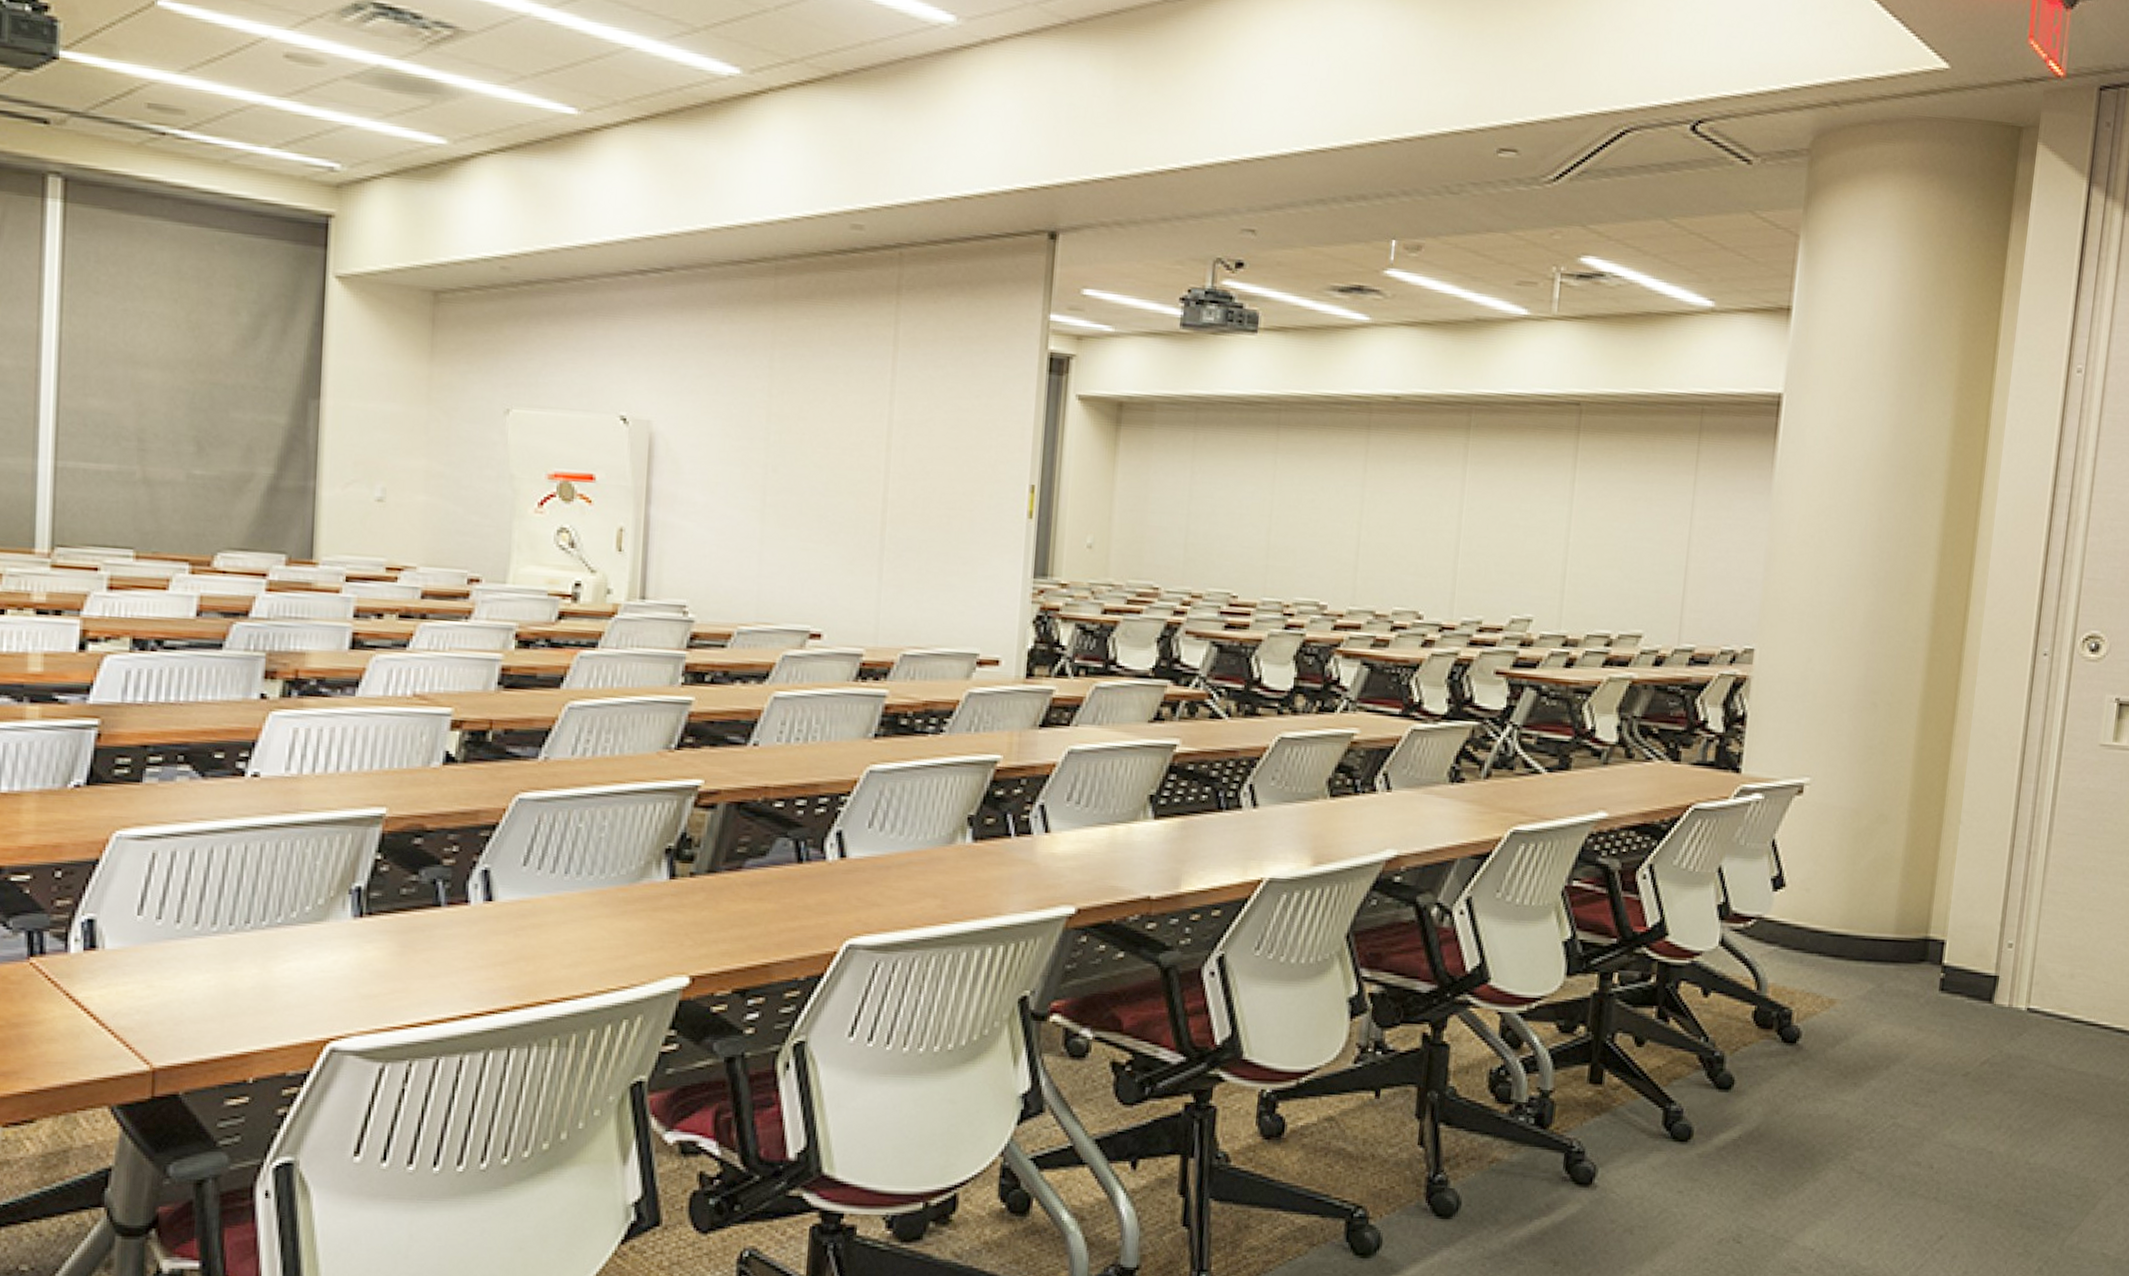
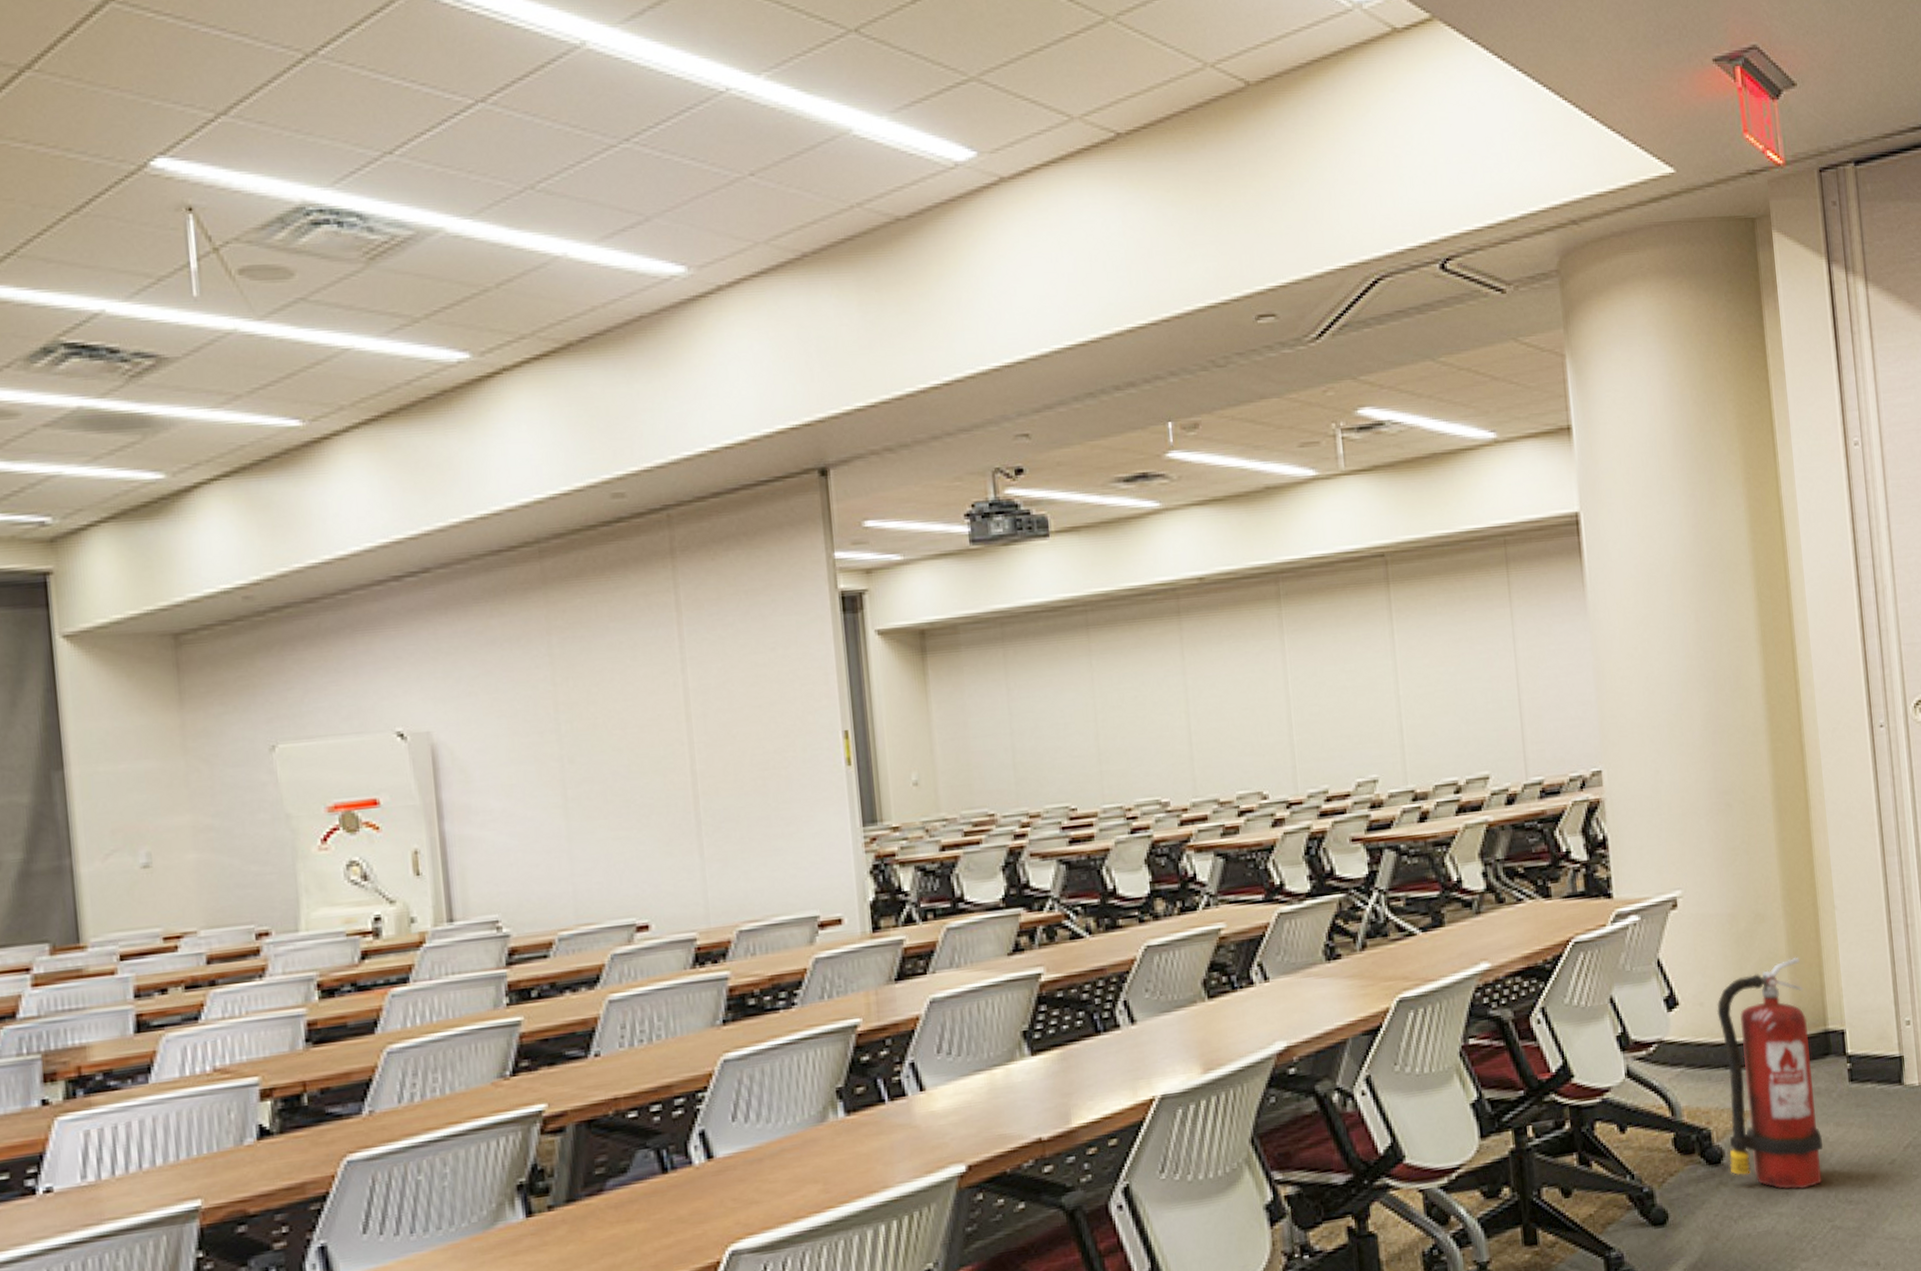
fire extinguisher: none [1804,862,1914,1083] -> present [1717,957,1823,1189]

